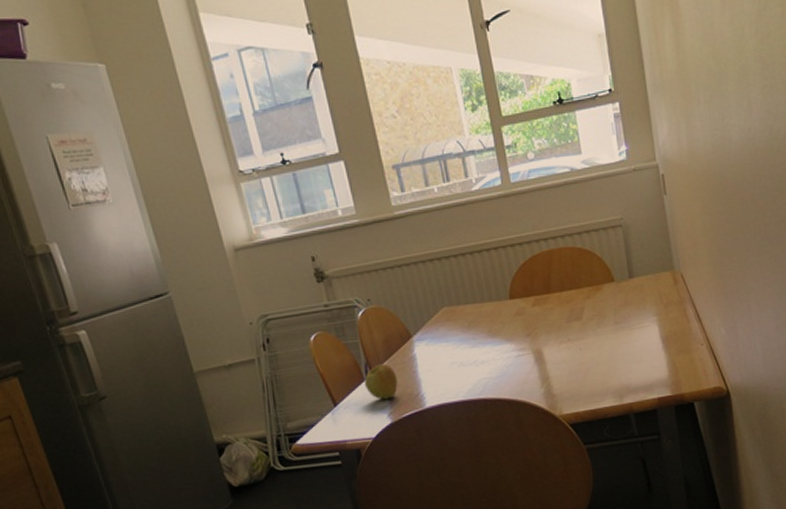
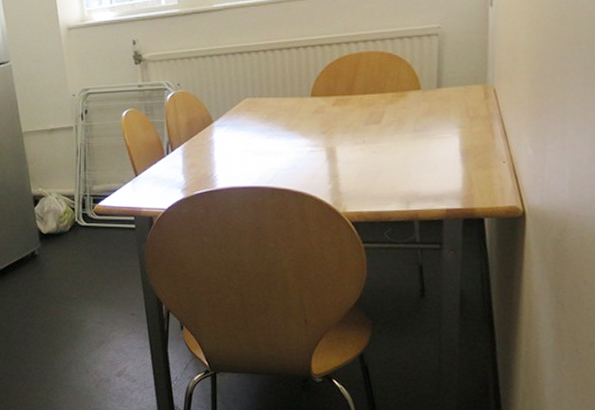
apple: present [364,364,398,400] -> none [164,144,194,176]

